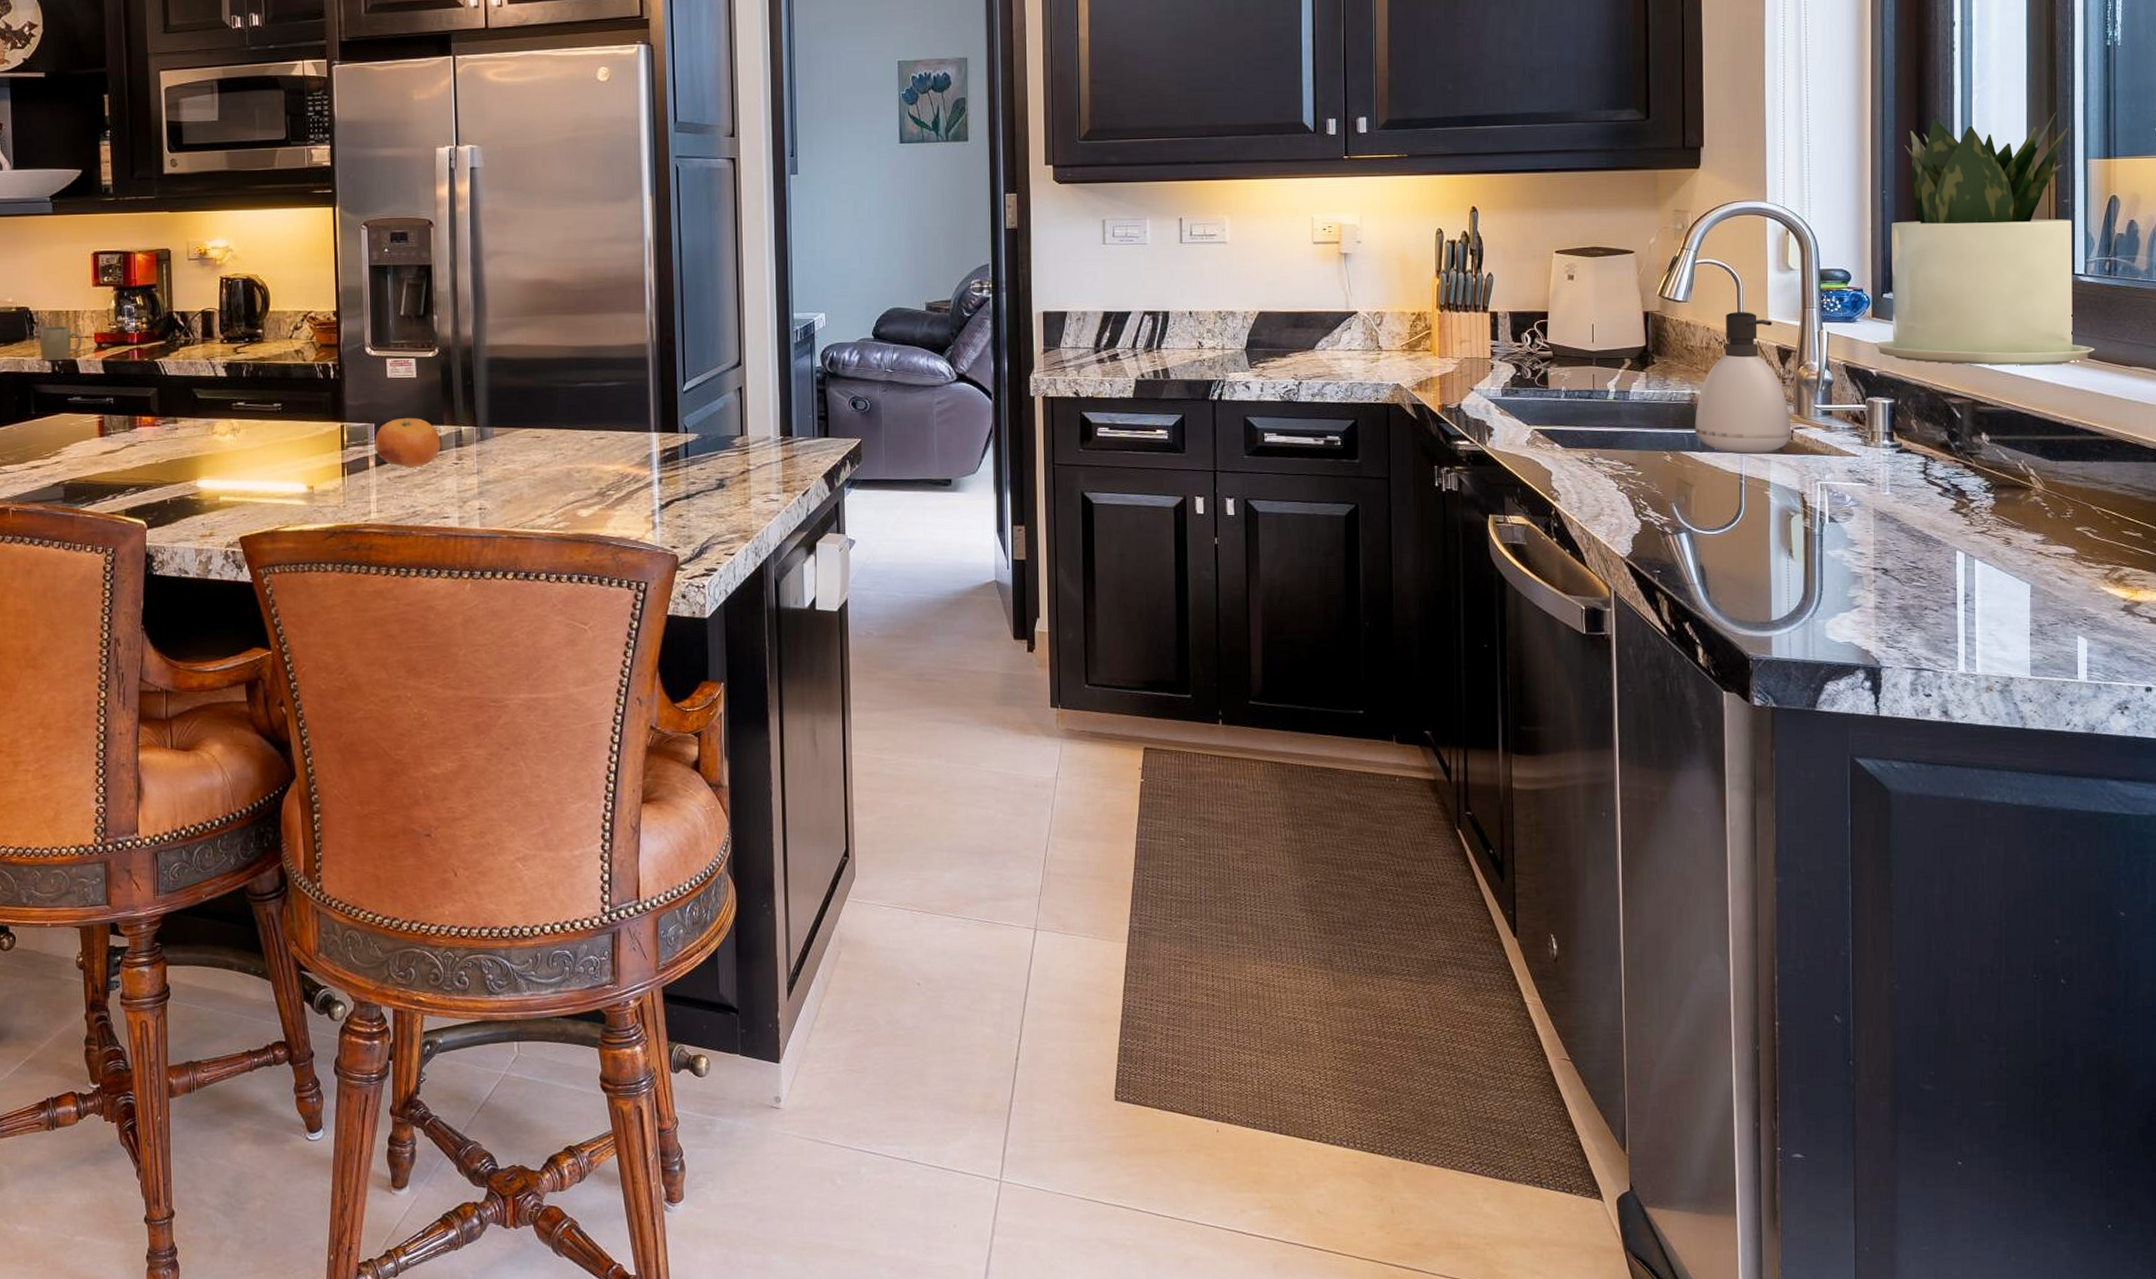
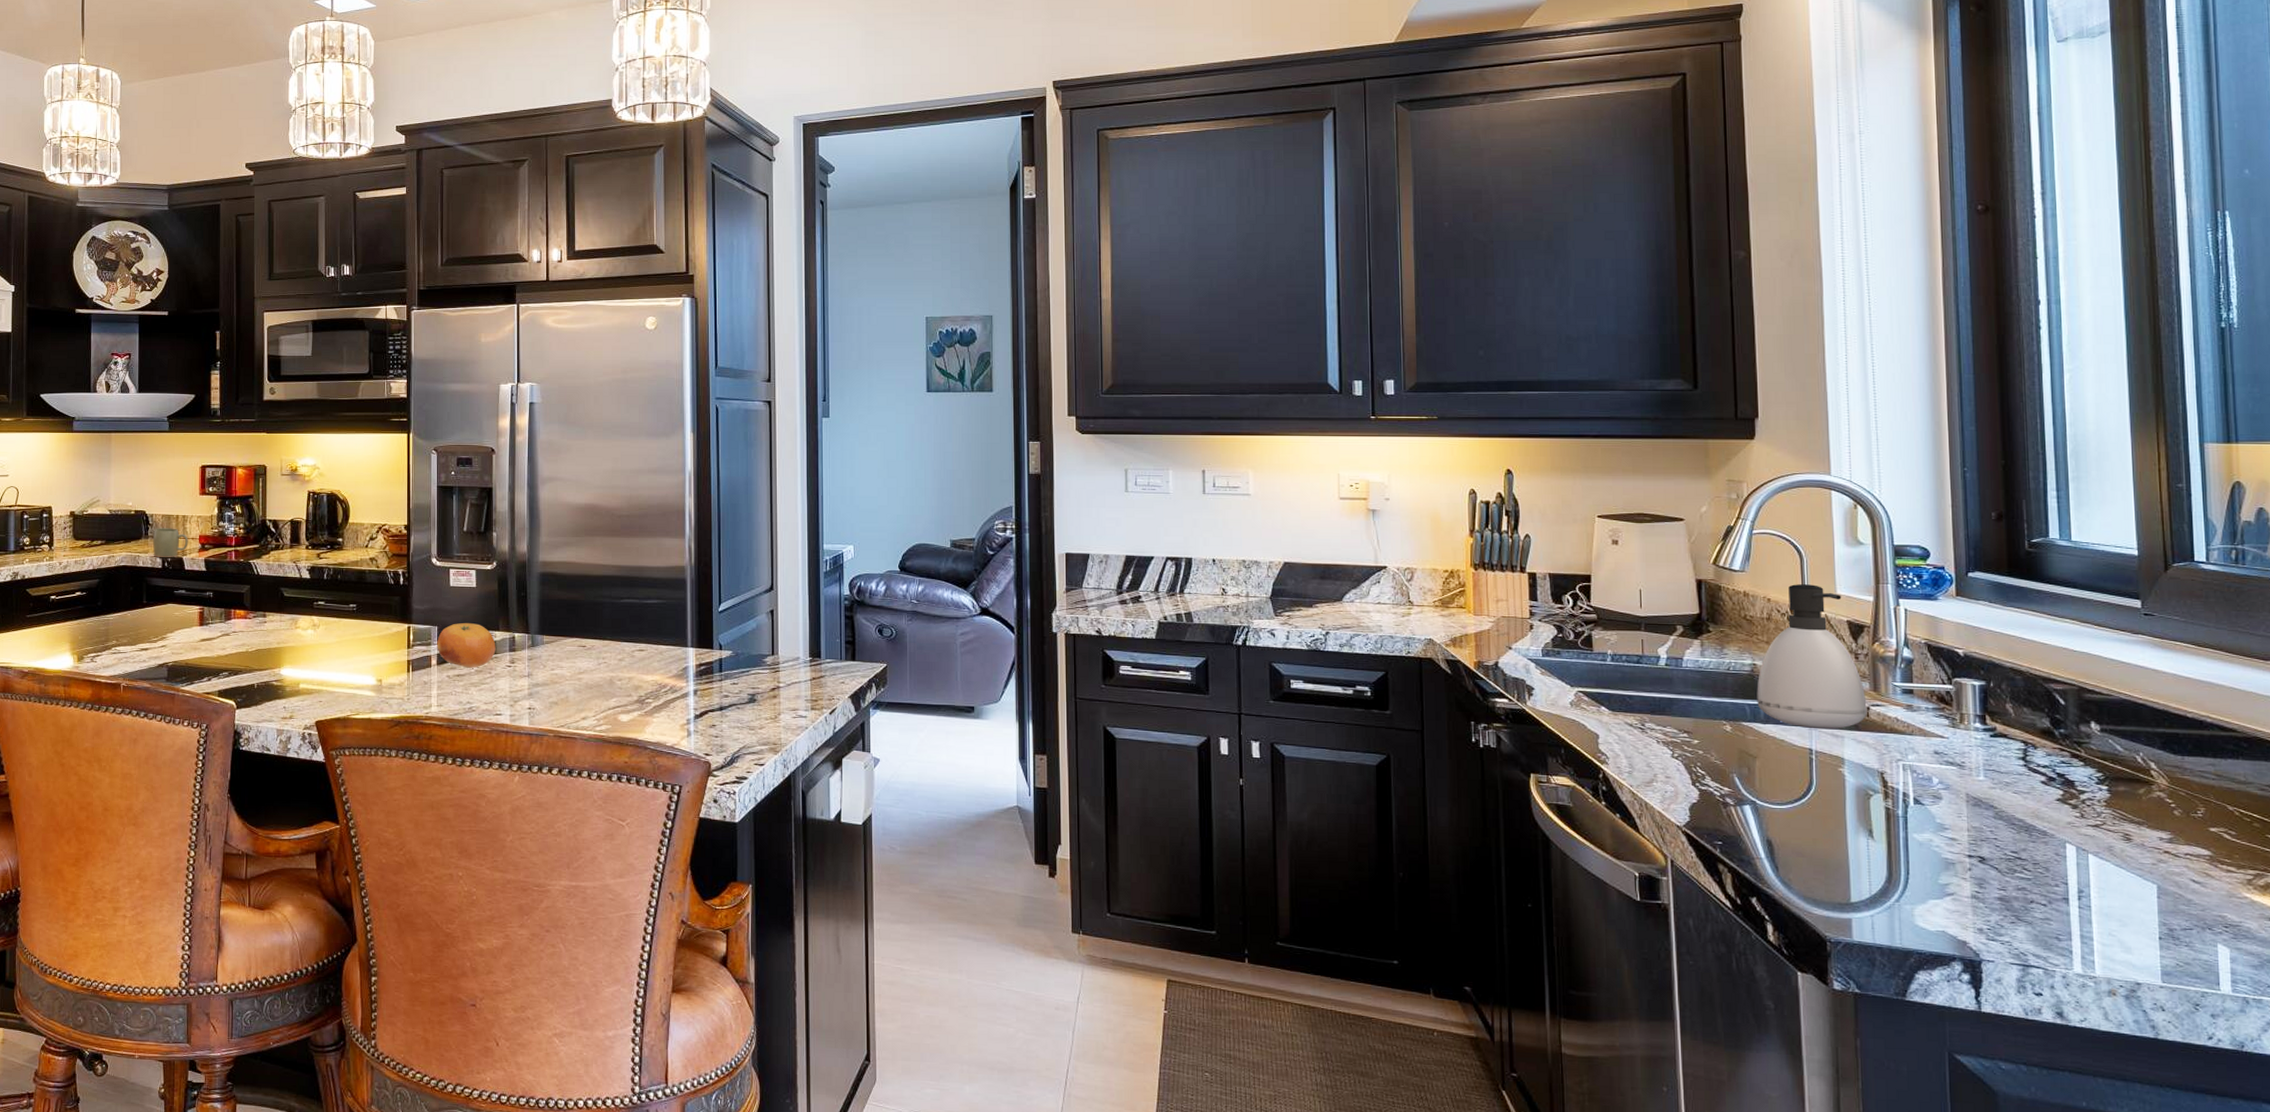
planter: present [1873,113,2095,365] -> none [1959,395,2223,654]

